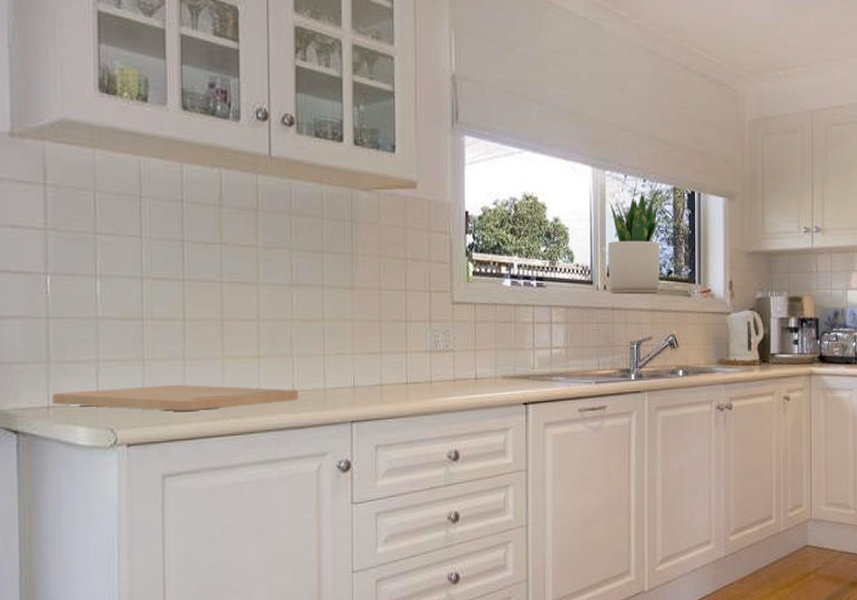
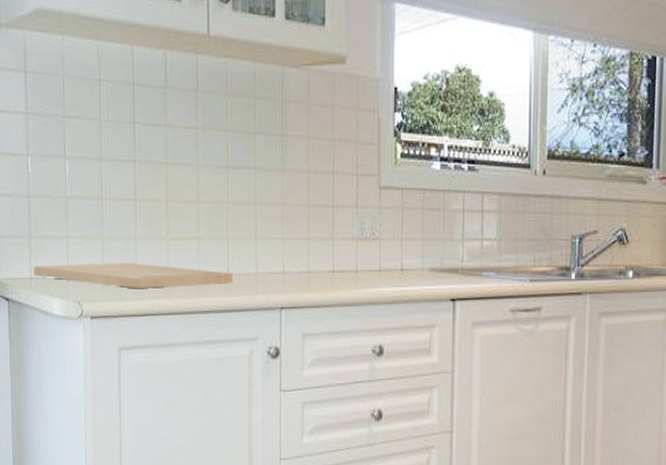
planter: present [608,192,662,295] -> none [549,59,614,181]

